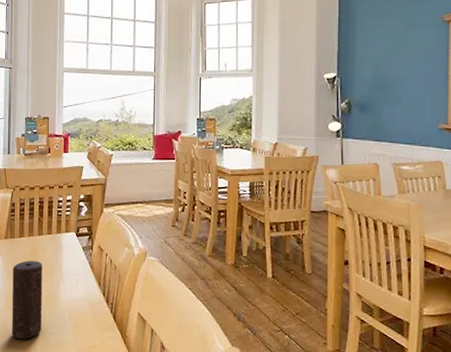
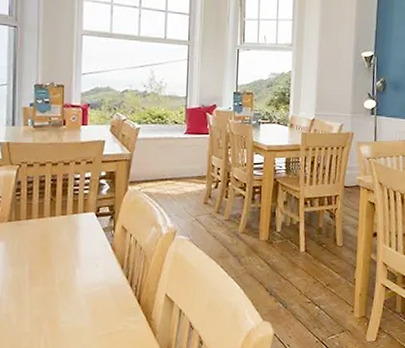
candle: present [11,260,43,339] -> none [16,244,55,331]

